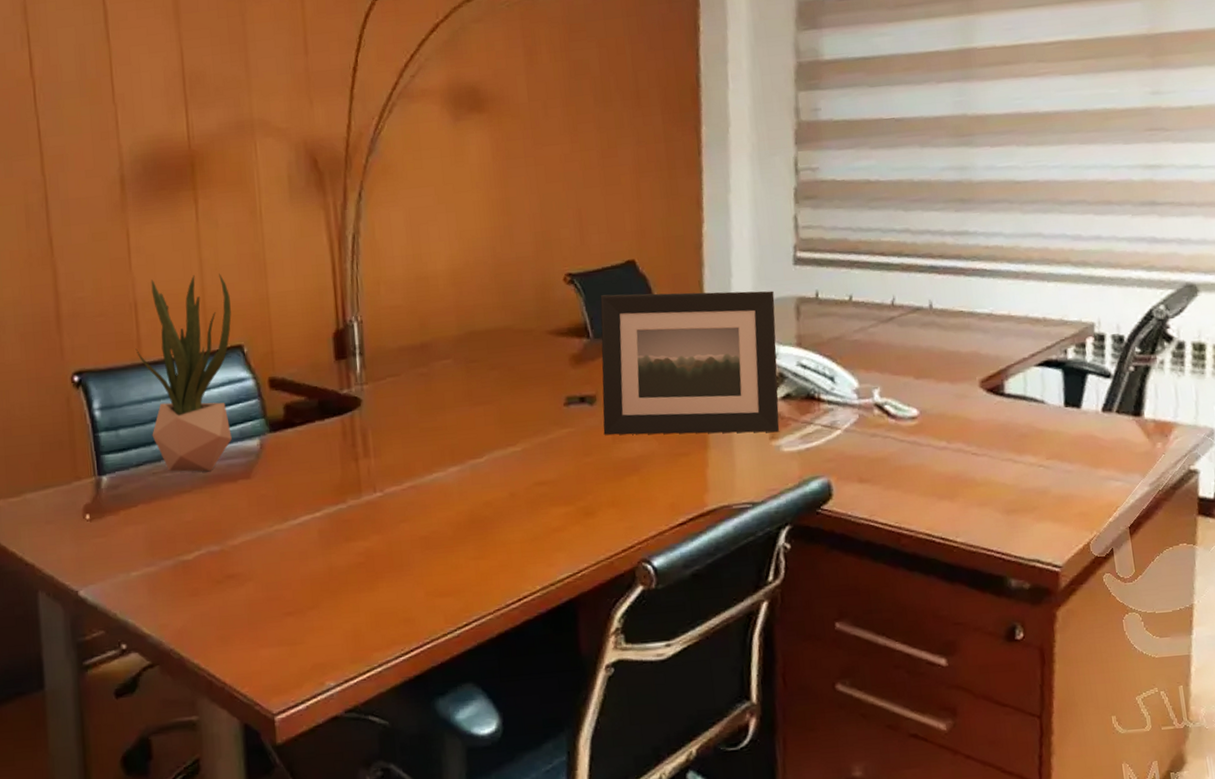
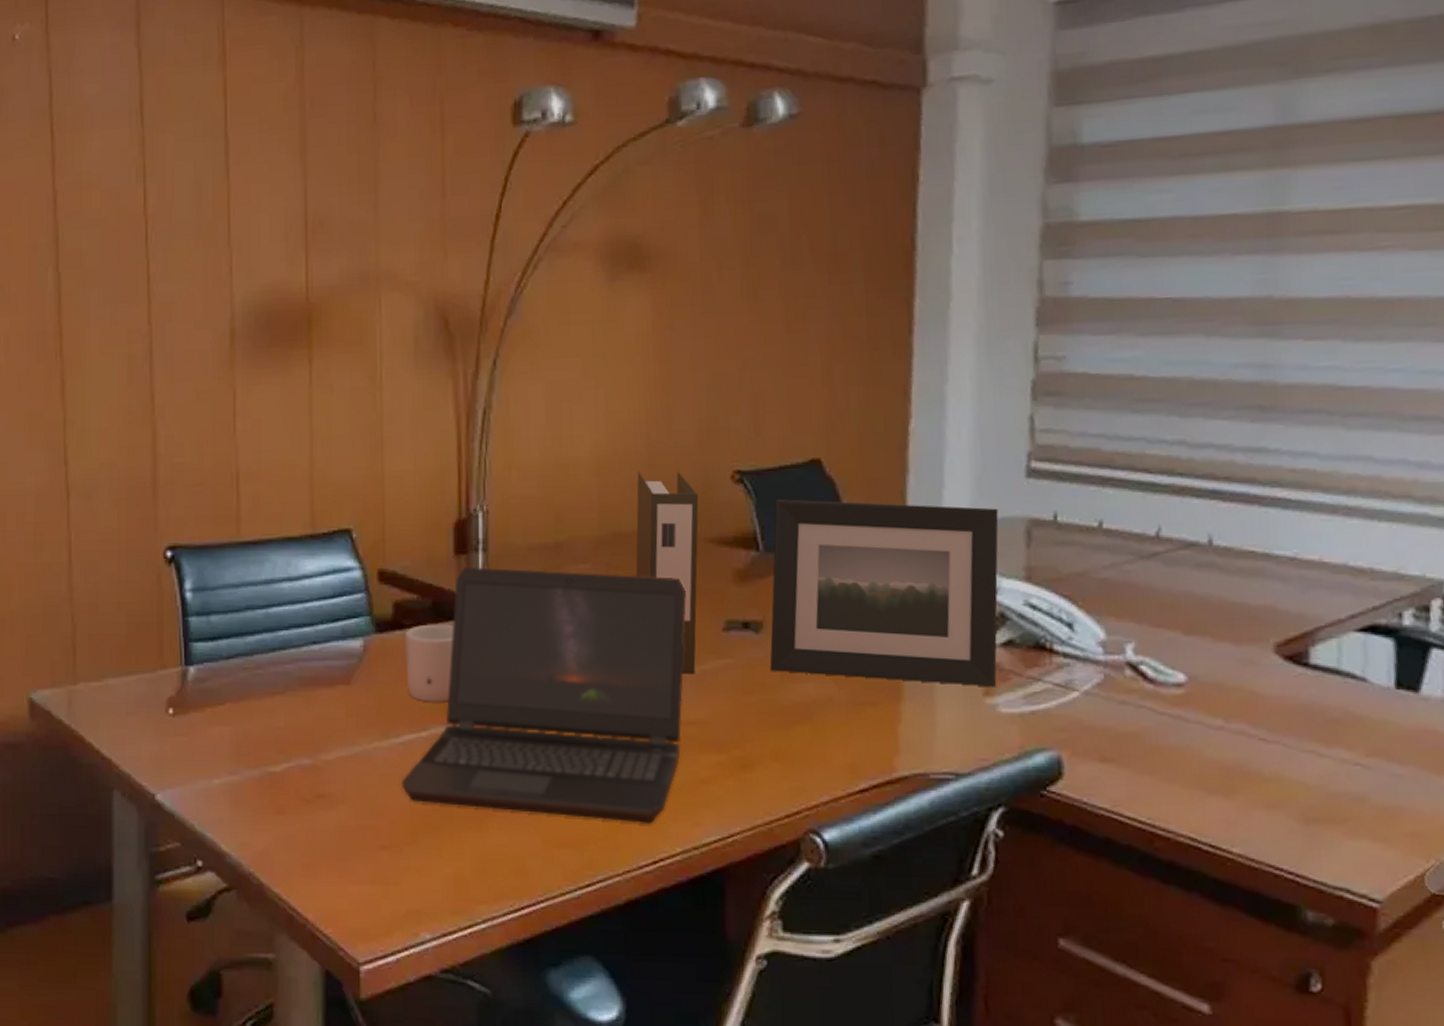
potted plant: present [135,273,232,472] -> none [234,445,341,673]
mug: none [296,419,339,487] -> present [404,624,454,702]
laptop computer: none [301,365,536,572] -> present [401,566,686,823]
binder: none [486,278,544,444] -> present [635,471,699,675]

